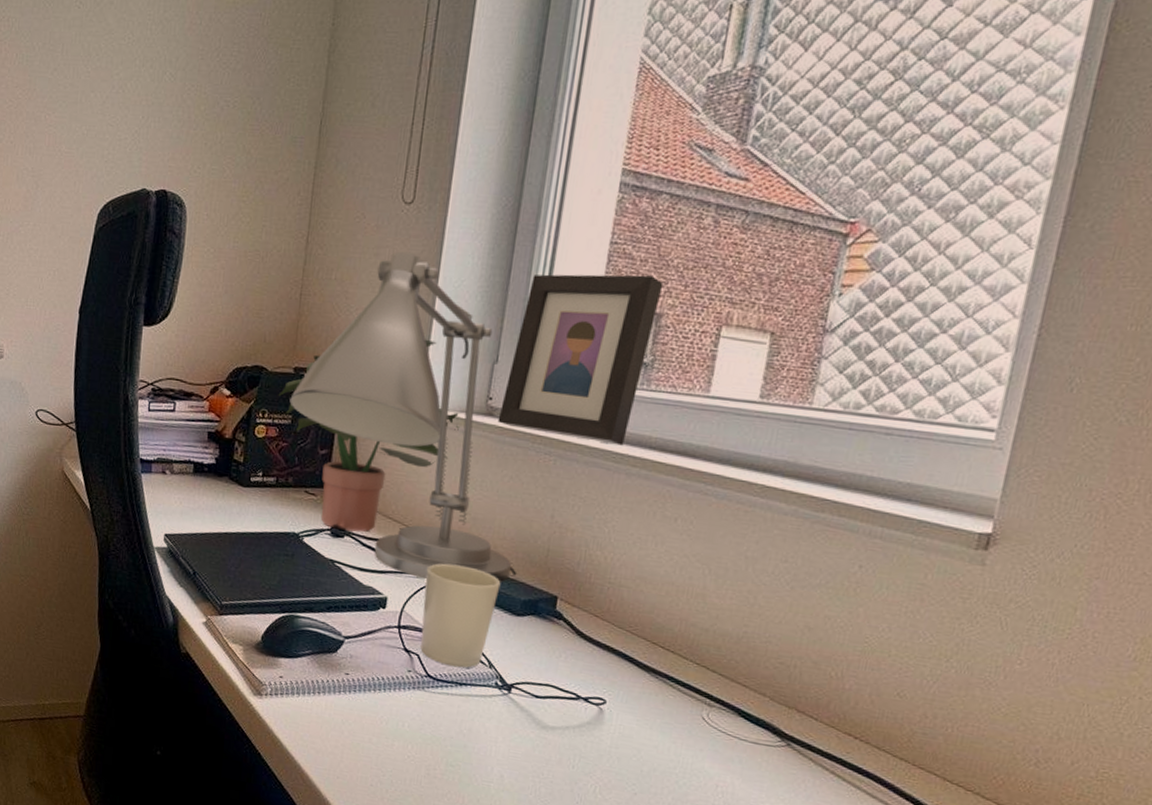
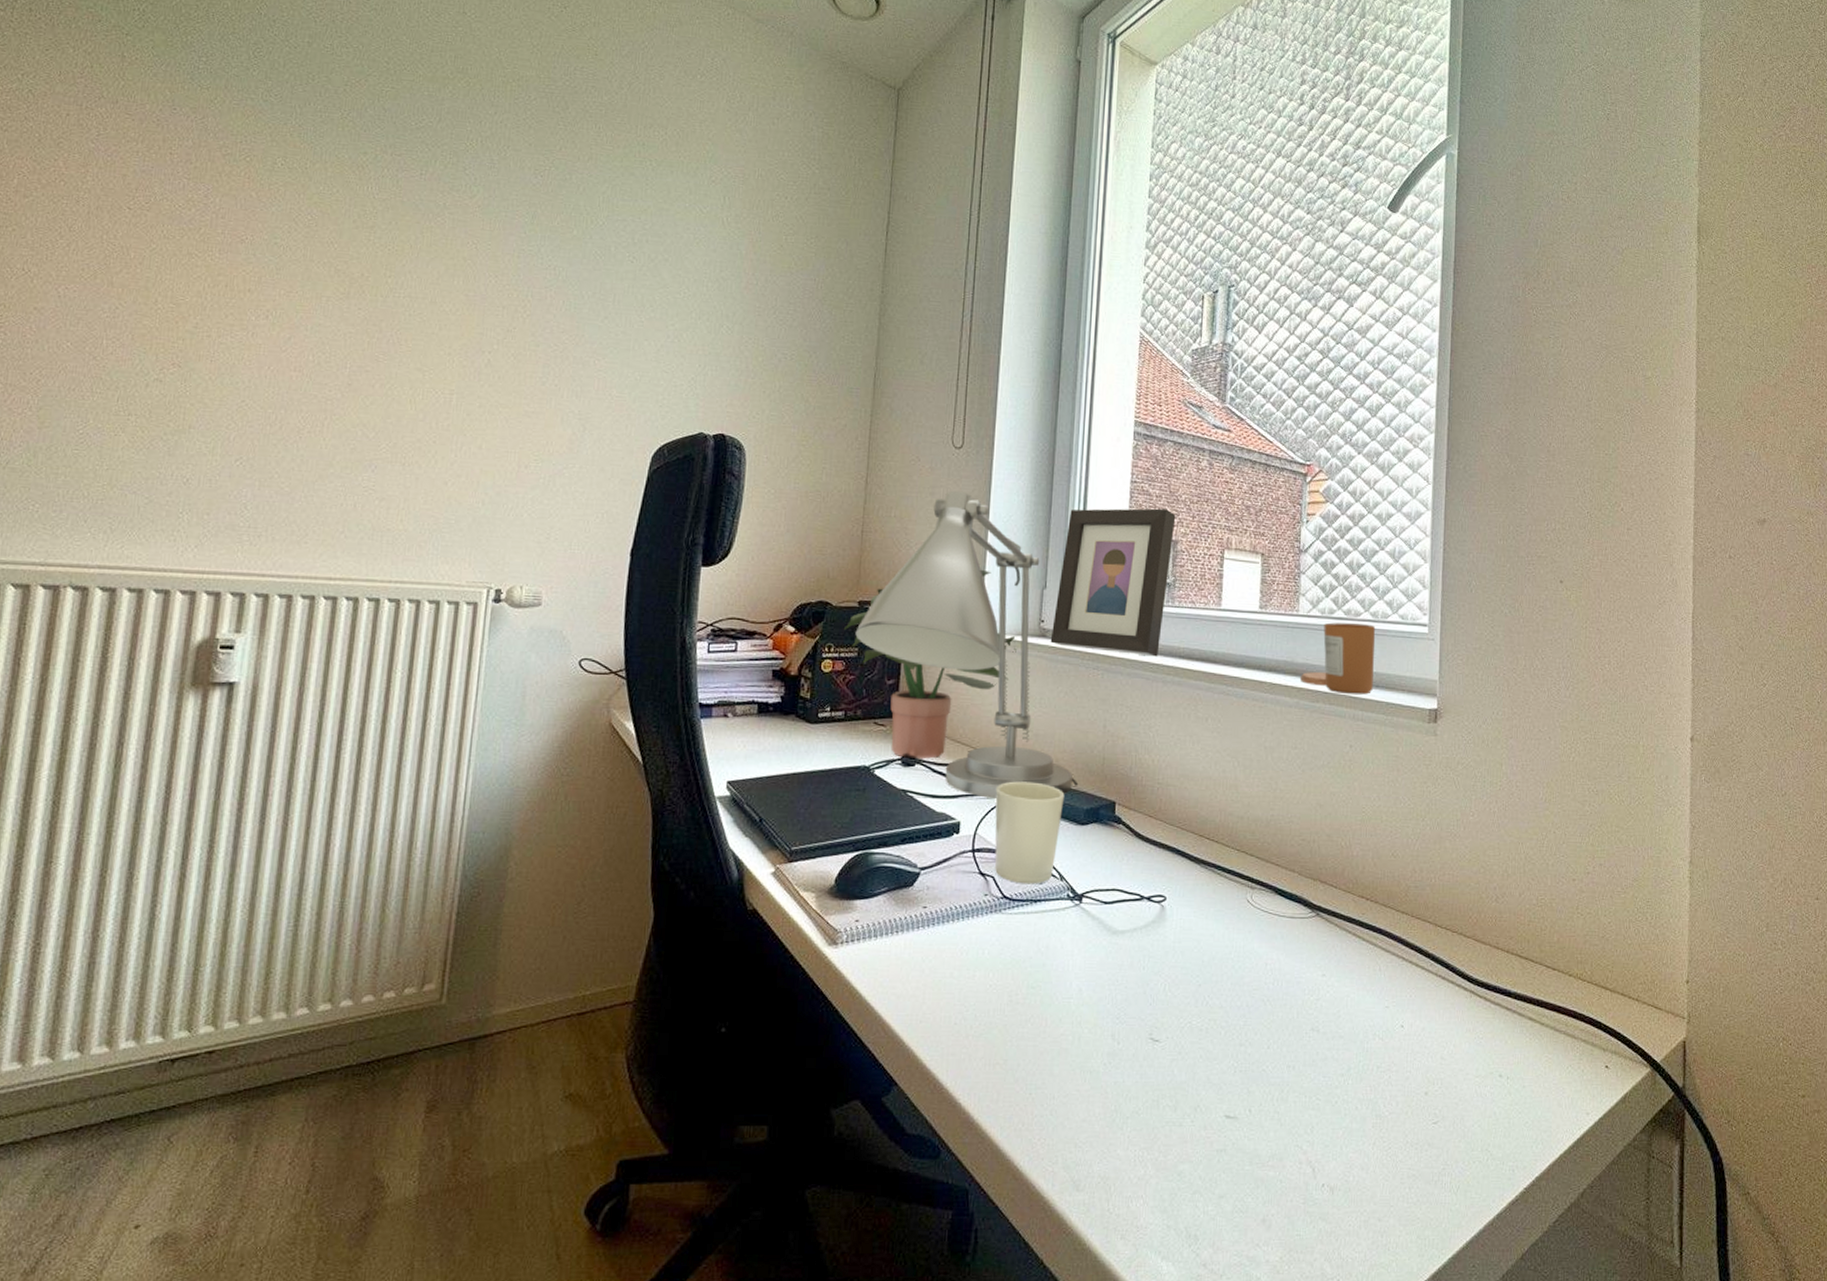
candle: none [802,419,919,509] -> present [1299,622,1376,695]

